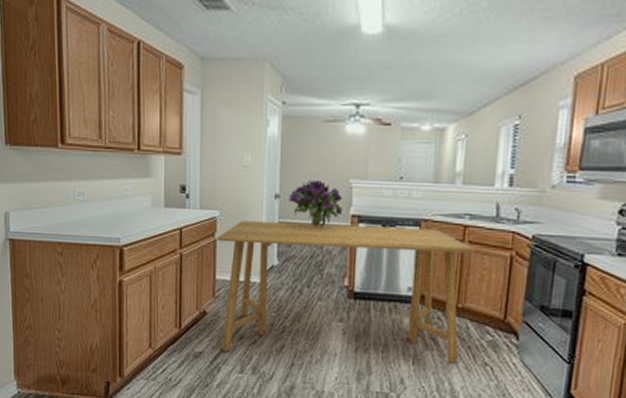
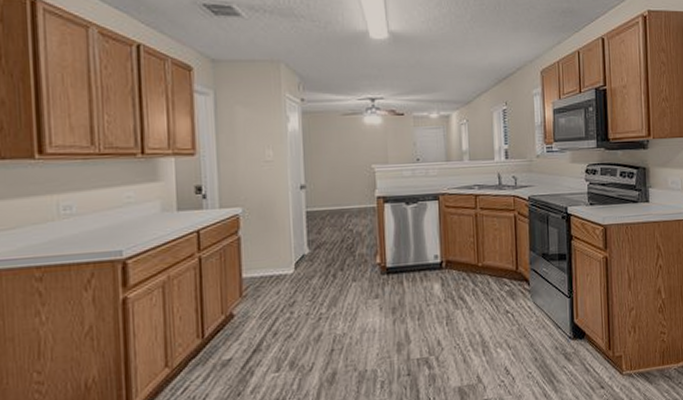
dining table: present [217,220,477,364] -> none [241,201,488,353]
bouquet: present [289,179,343,228] -> none [315,167,369,213]

